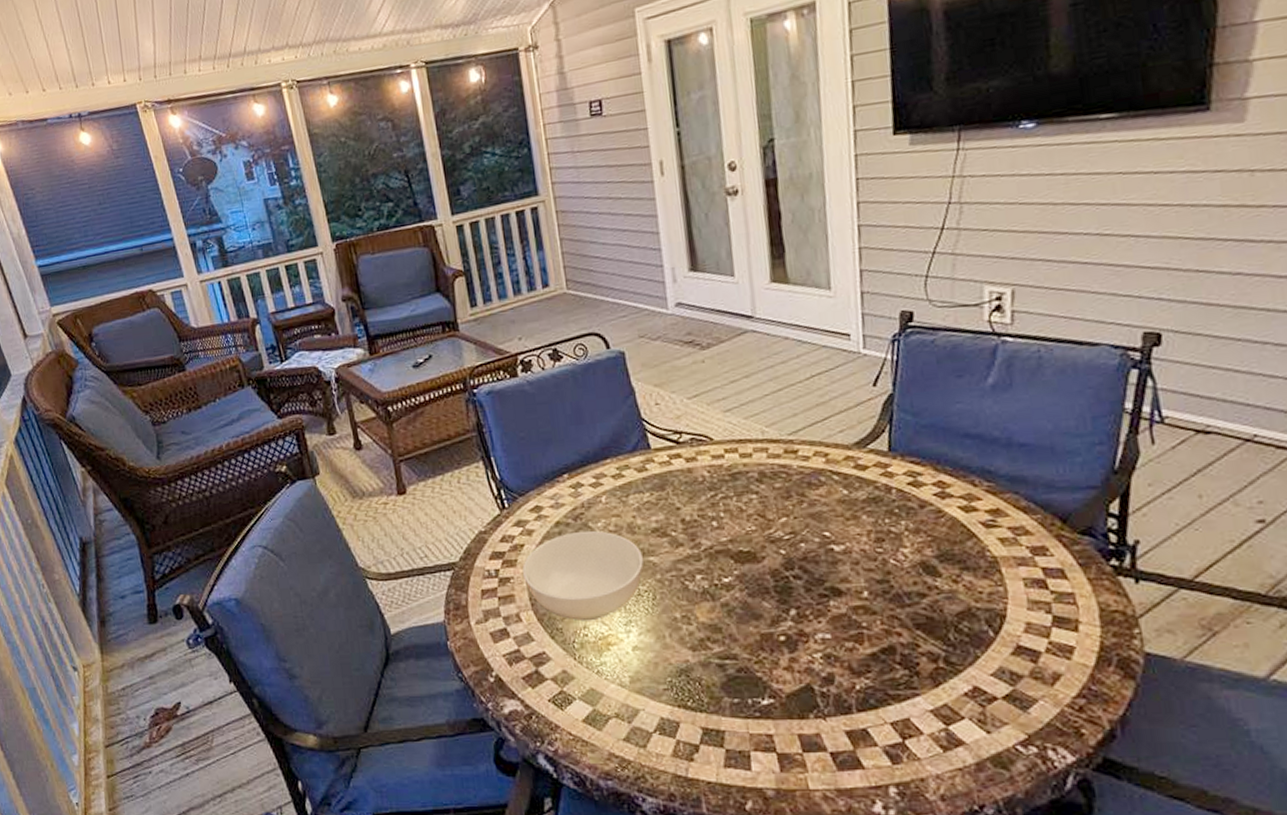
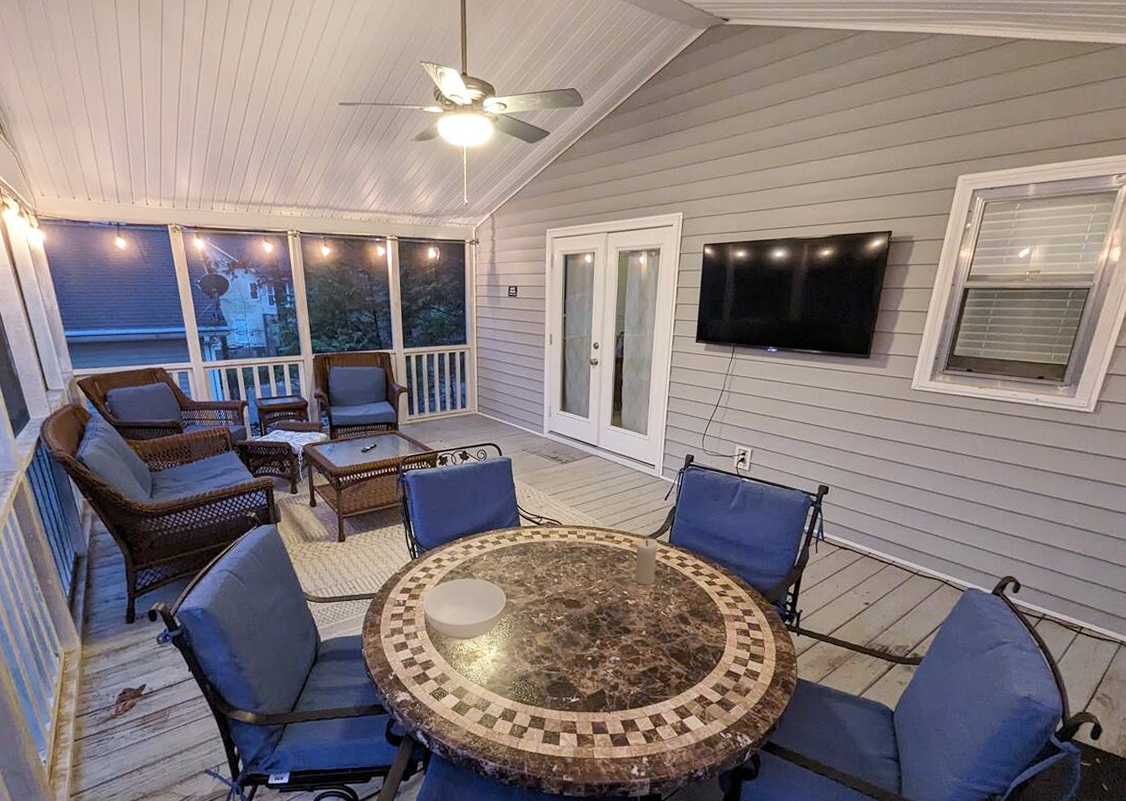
candle: none [832,448,873,521] -> present [631,539,659,586]

